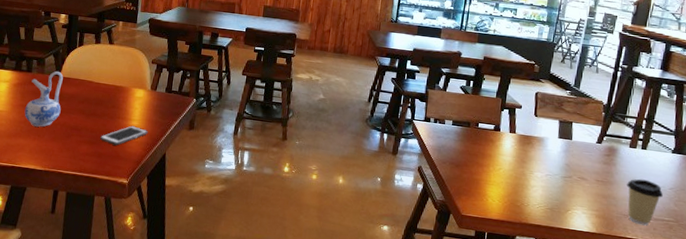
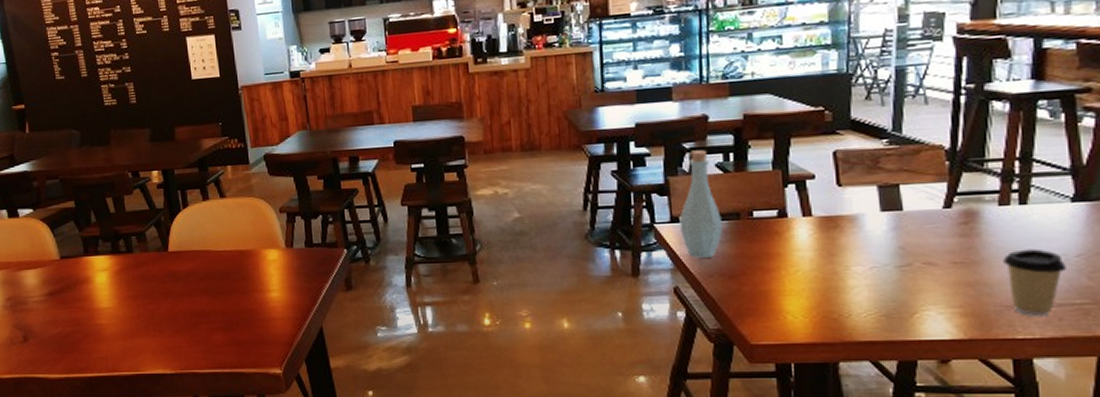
ceramic pitcher: present [24,71,63,127] -> none [135,246,180,320]
cell phone: present [99,125,148,146] -> none [234,298,294,327]
bottle: none [429,74,458,150] -> present [679,150,722,258]

